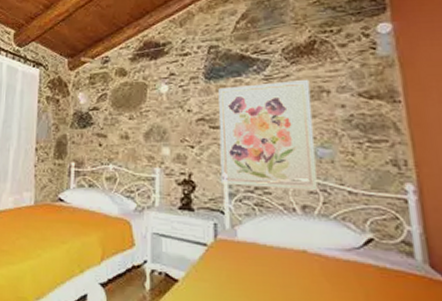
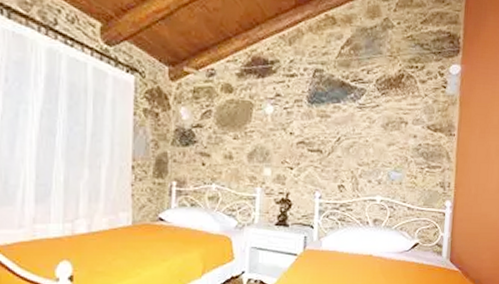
wall art: present [218,79,319,191] -> none [314,110,394,208]

